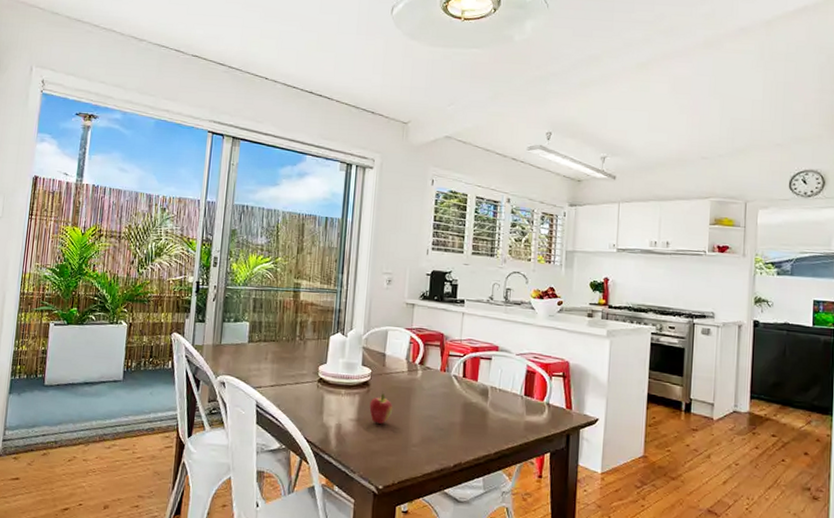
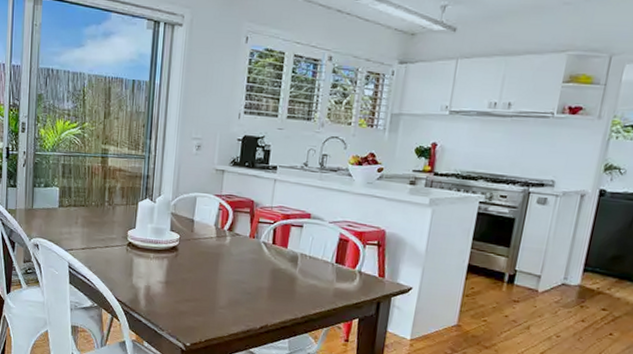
fruit: present [369,392,393,424] -> none [177,257,201,287]

